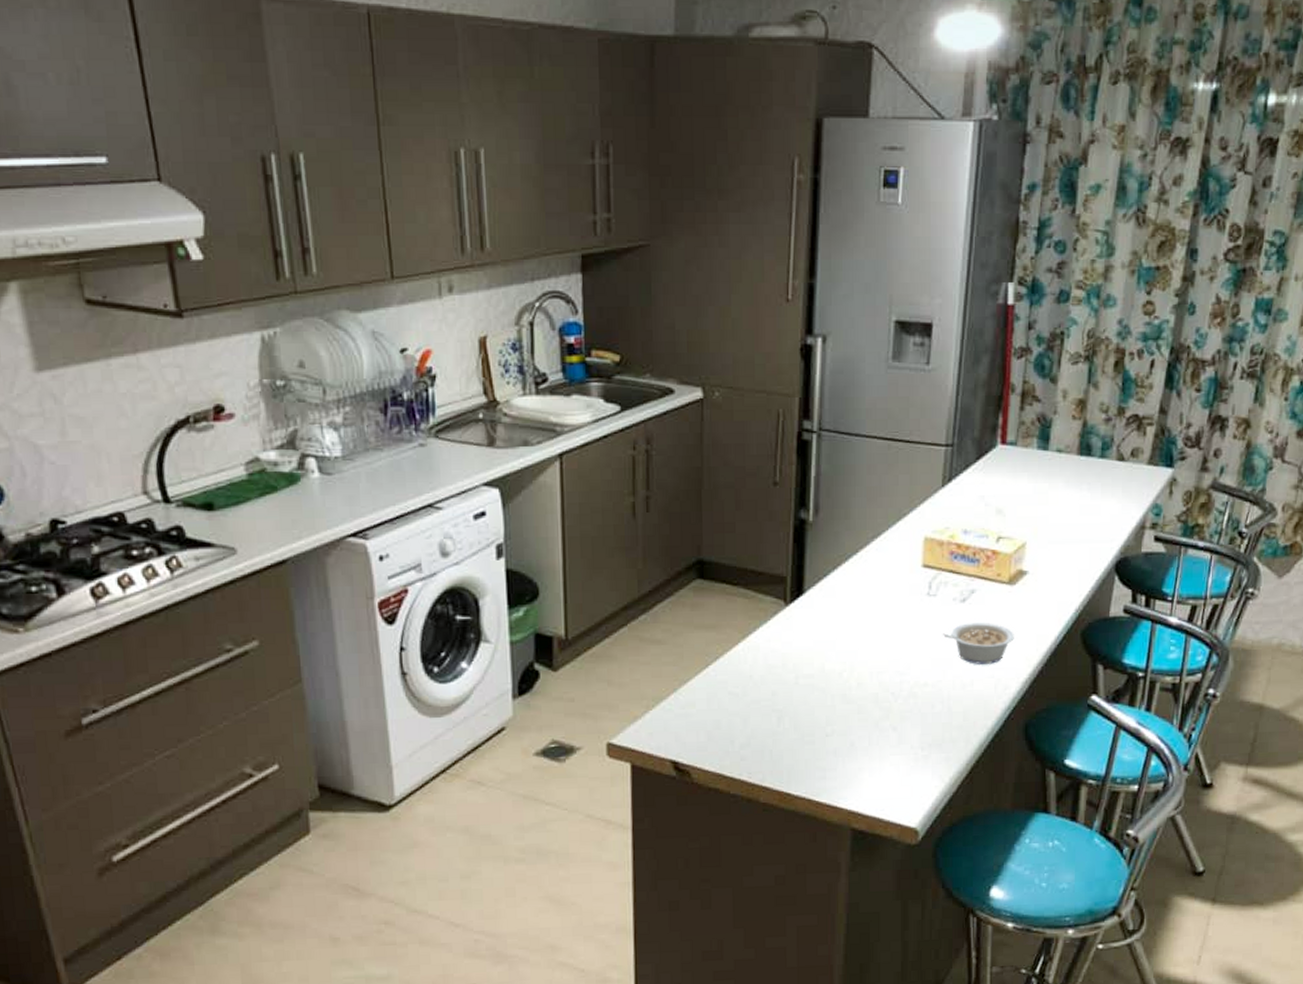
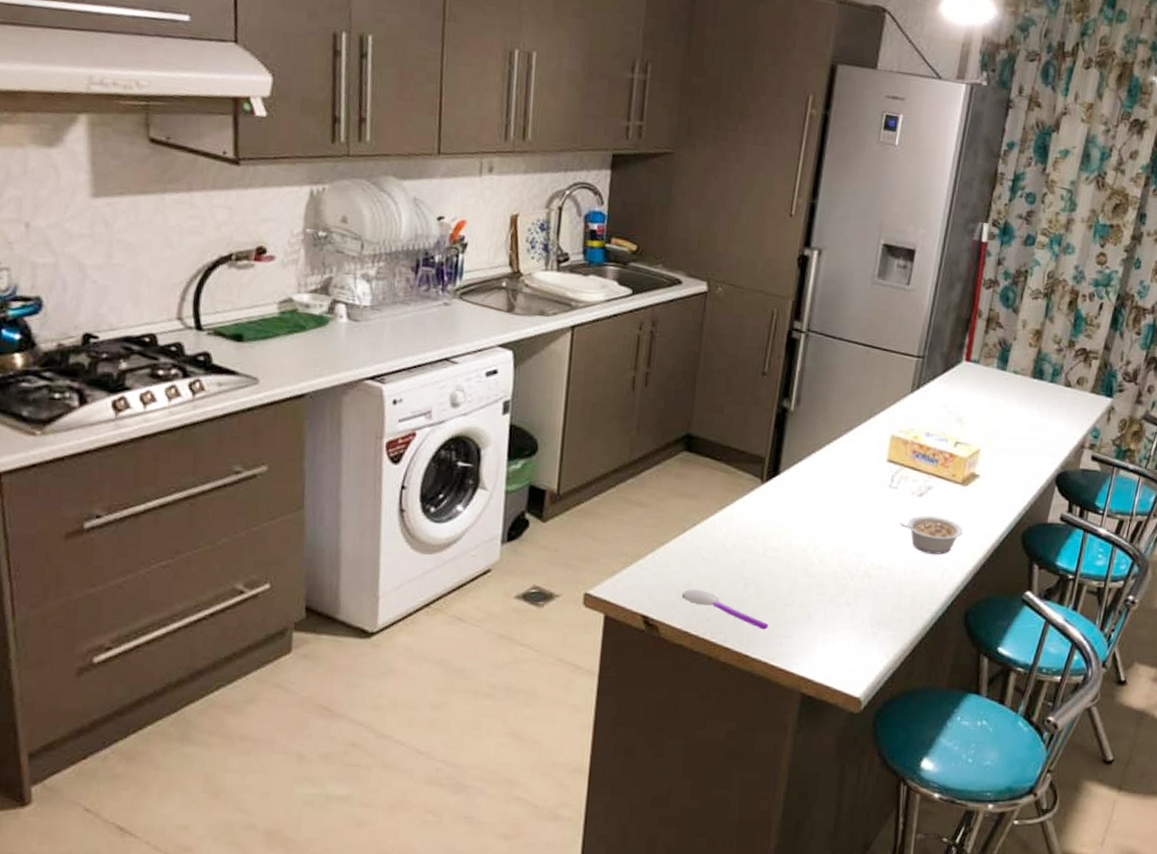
spoon: none [711,728,809,764] -> present [682,589,768,630]

